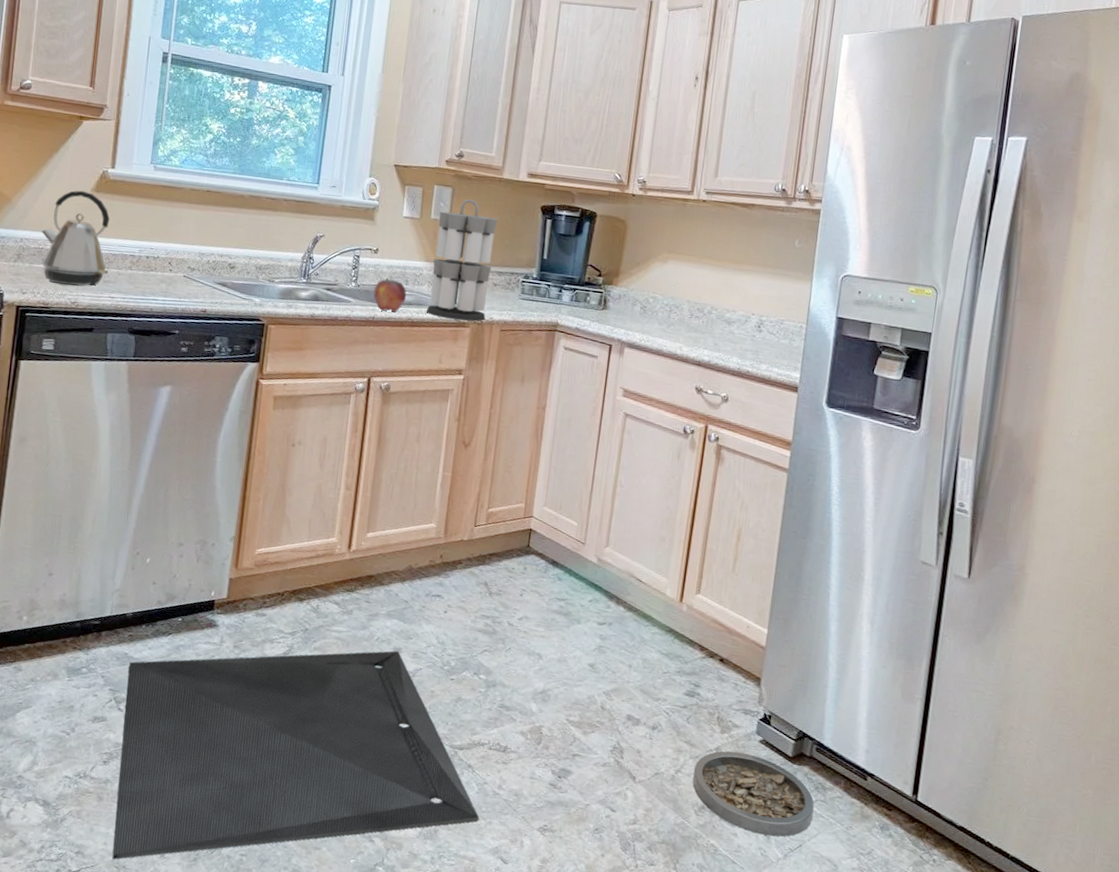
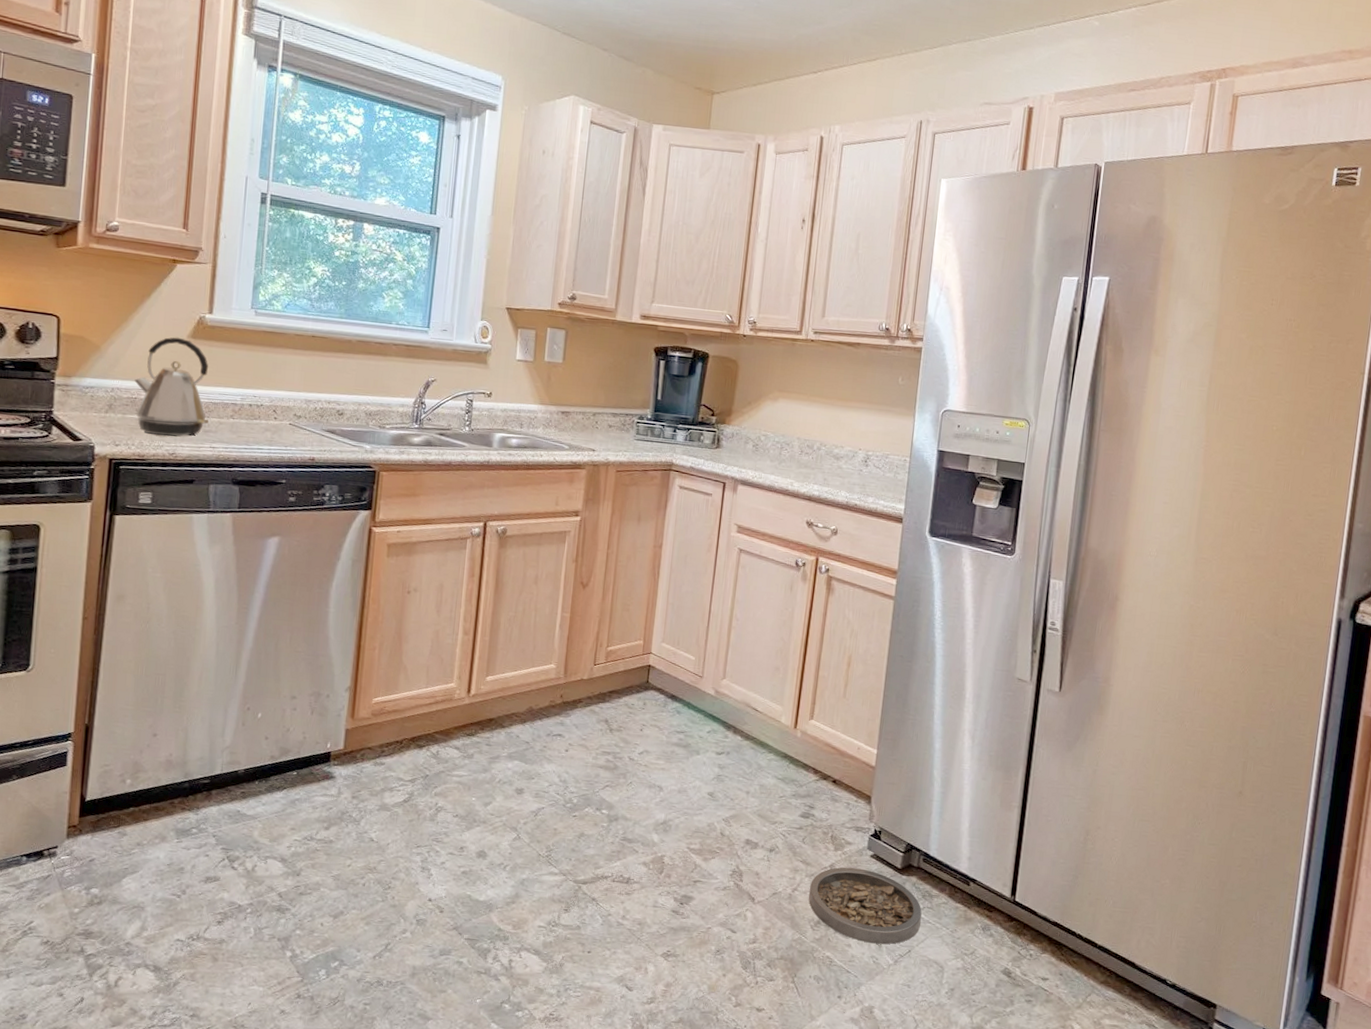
door mat: present [112,650,479,860] -> none [229,791,604,1020]
fruit: present [373,278,407,313] -> none [487,422,522,456]
spice rack: present [426,199,497,322] -> none [541,341,611,464]

